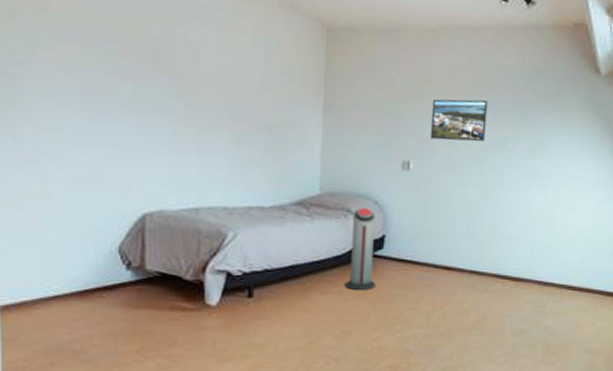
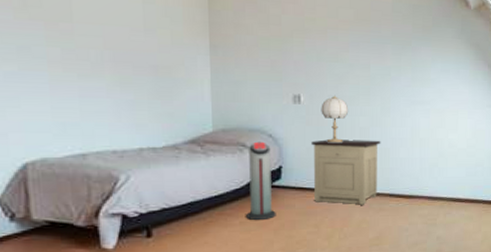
nightstand: none [416,210,491,284] -> present [311,139,381,205]
table lamp: none [429,163,459,216] -> present [321,95,349,143]
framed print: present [430,99,488,142] -> none [317,34,371,74]

